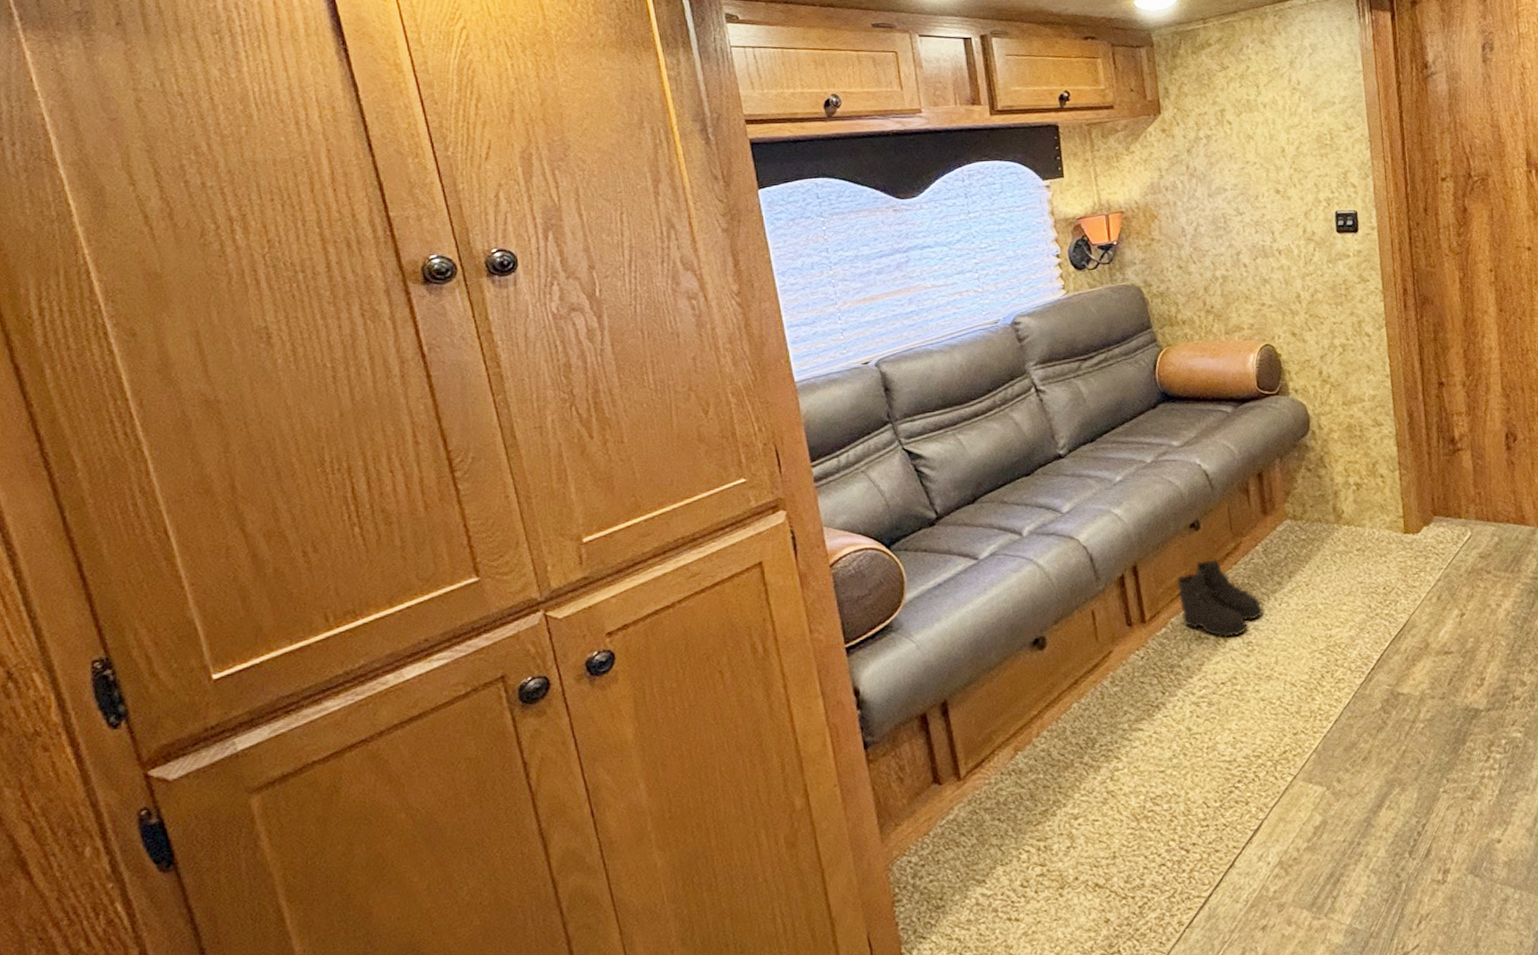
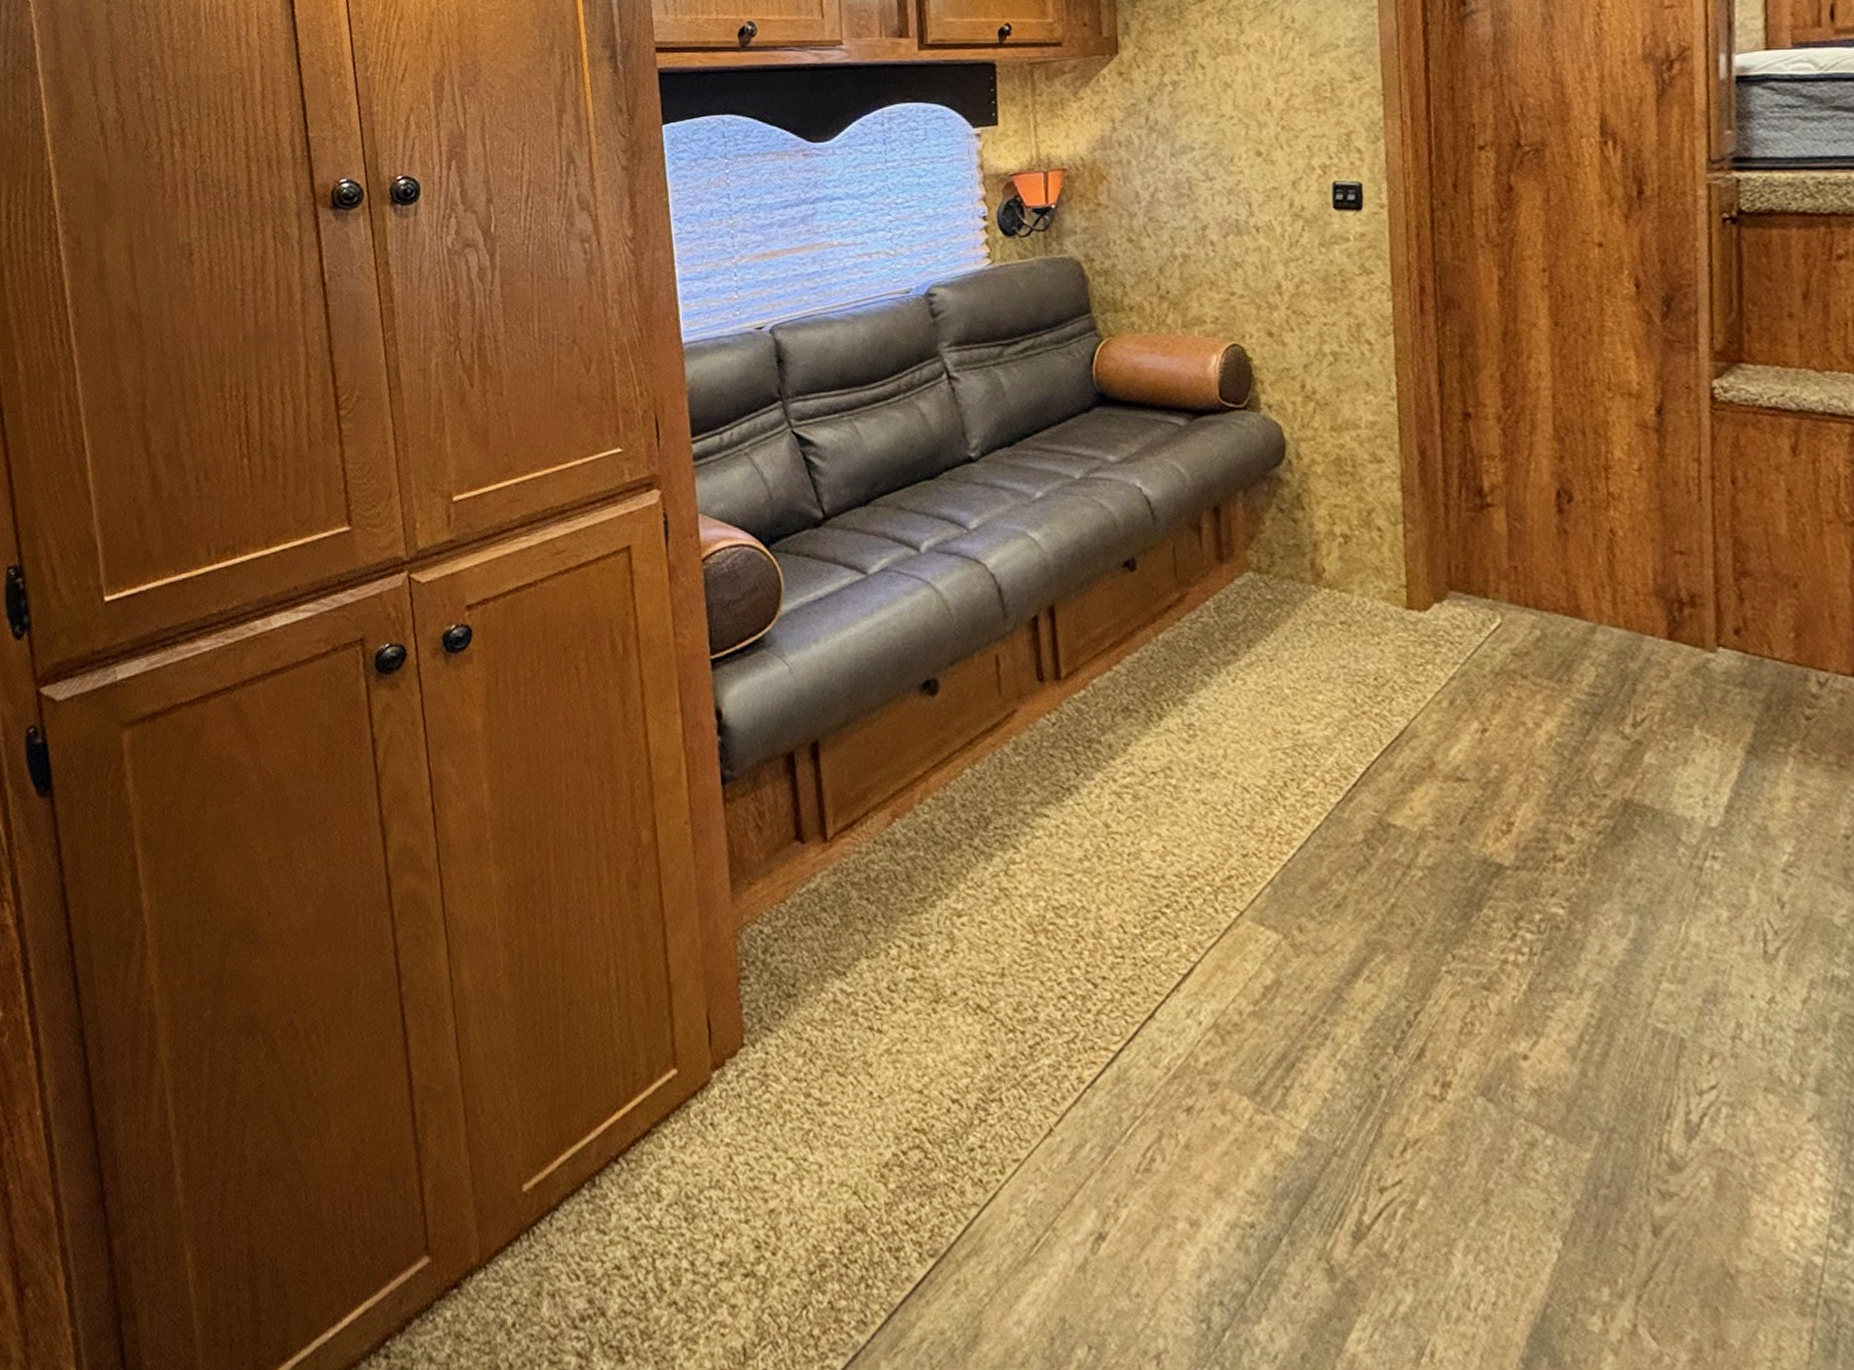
boots: present [1177,558,1263,638] -> none [1102,609,1211,714]

